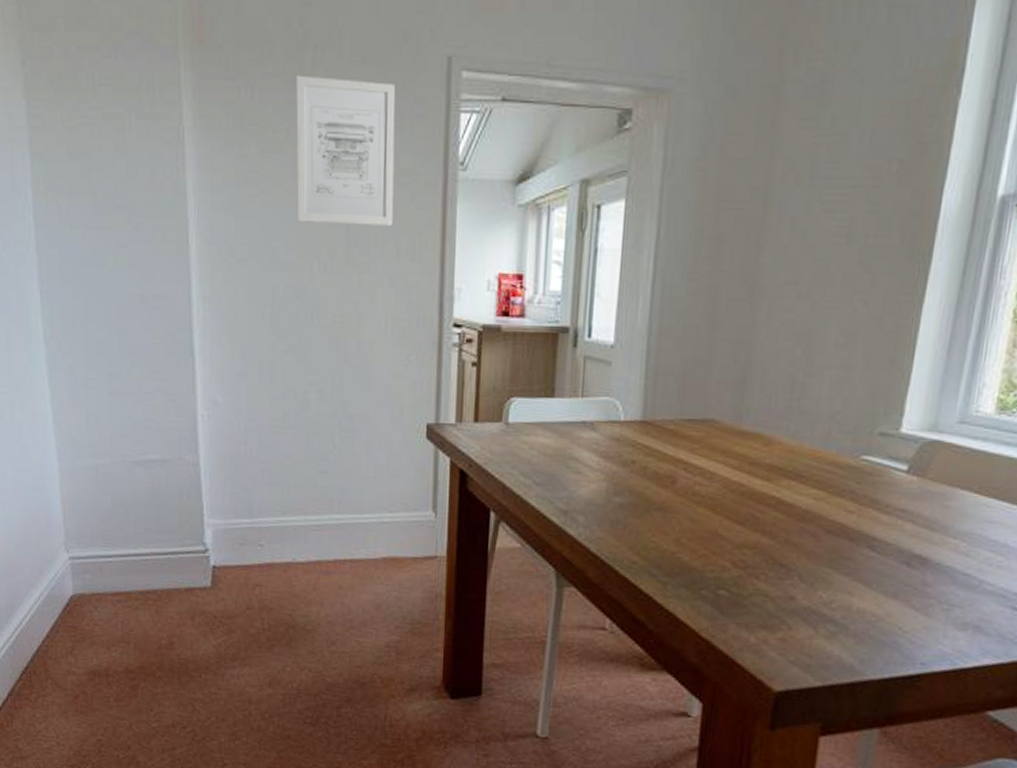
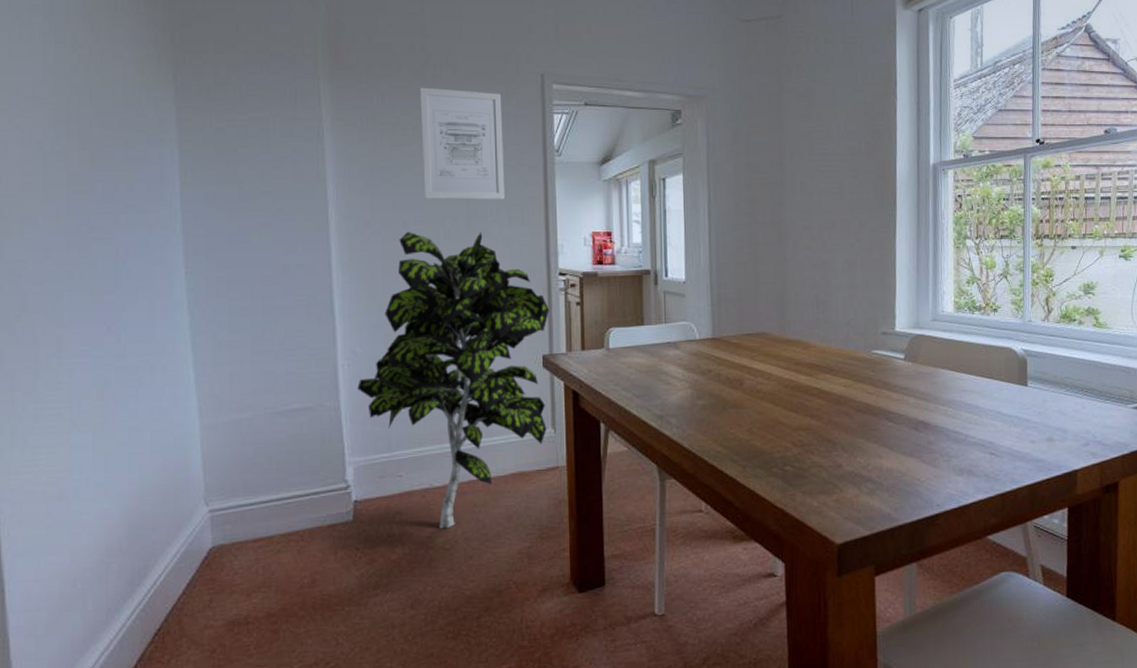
indoor plant: none [218,262,438,609] -> present [357,232,549,529]

